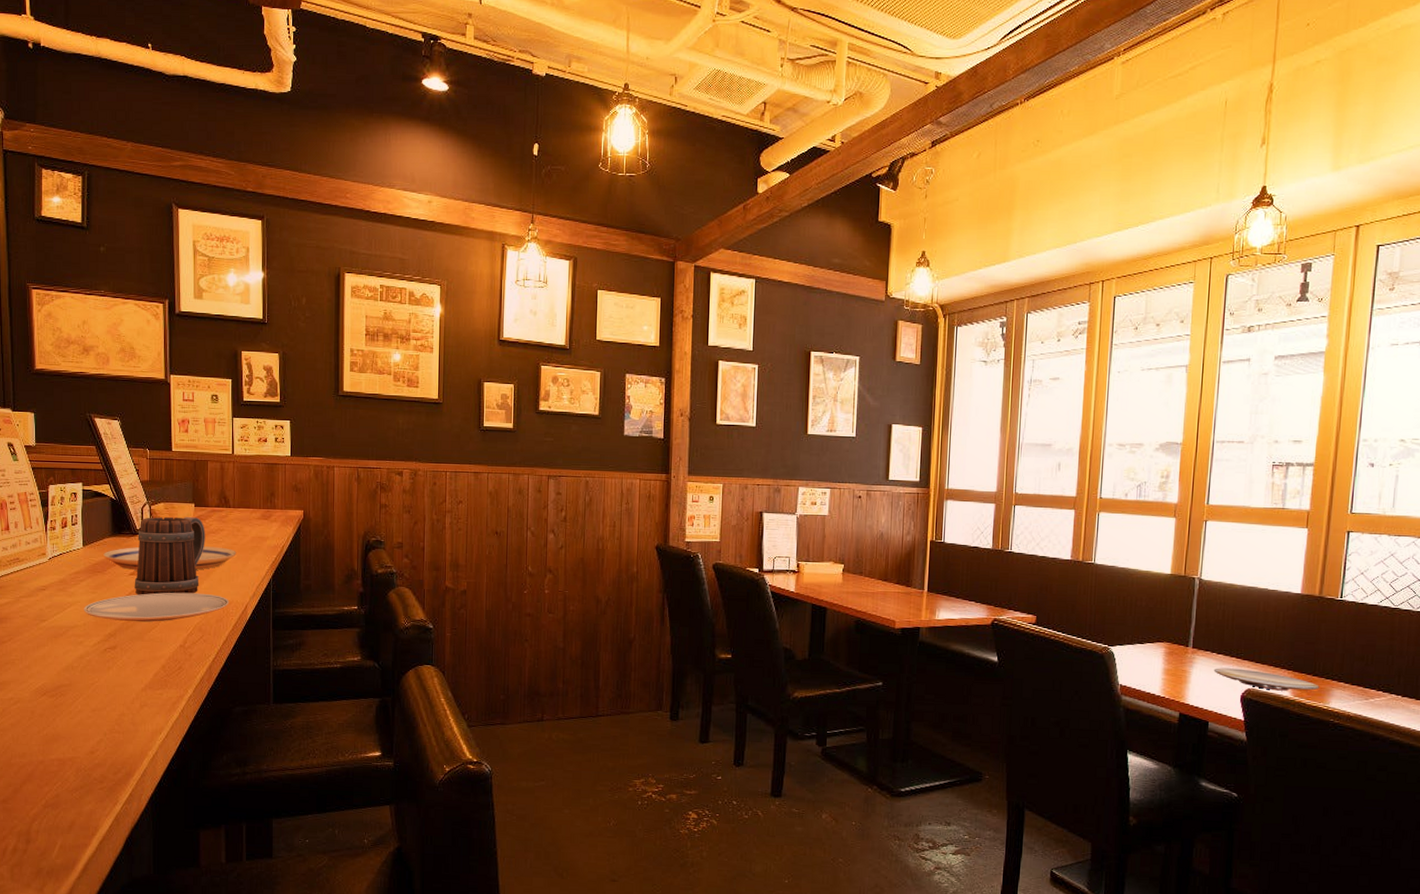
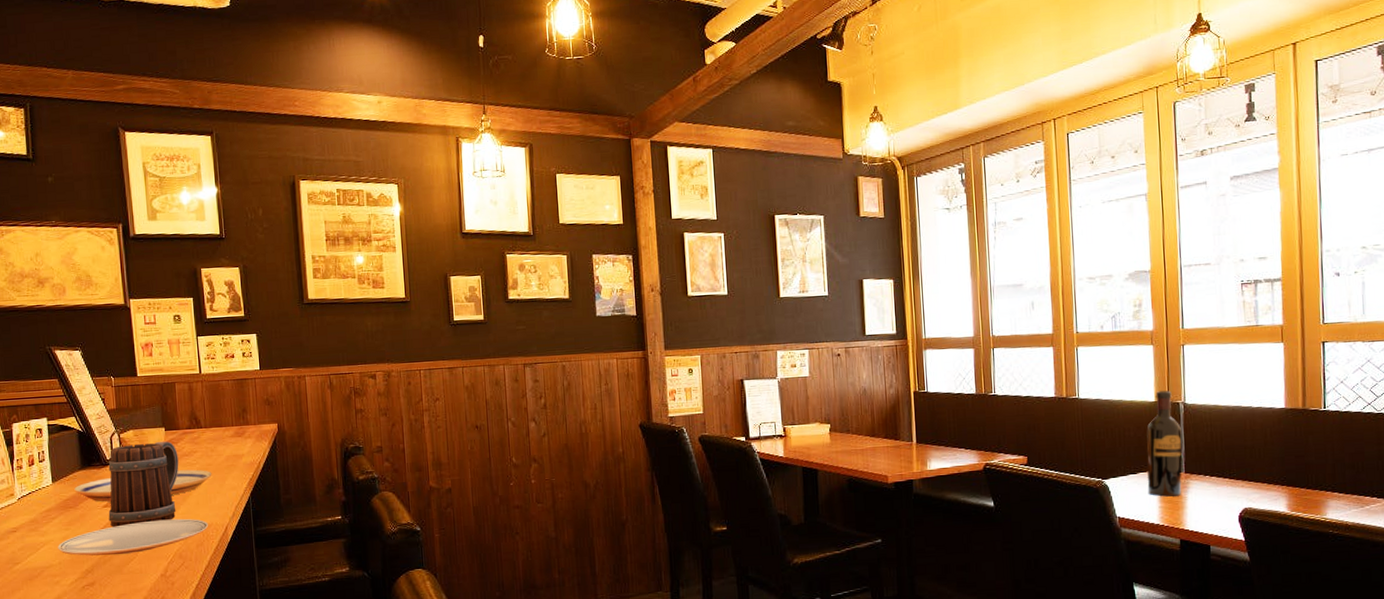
wine bottle: none [1152,563,1194,670] -> present [1146,390,1182,497]
plate: present [1213,668,1320,691] -> none [1208,489,1315,508]

